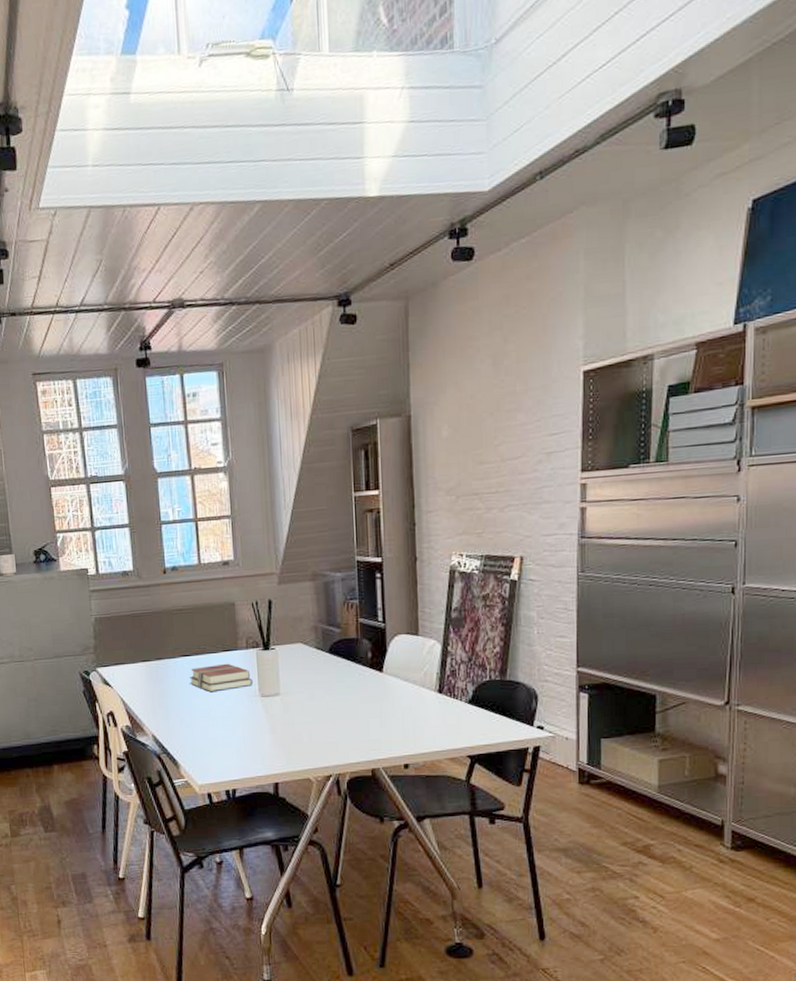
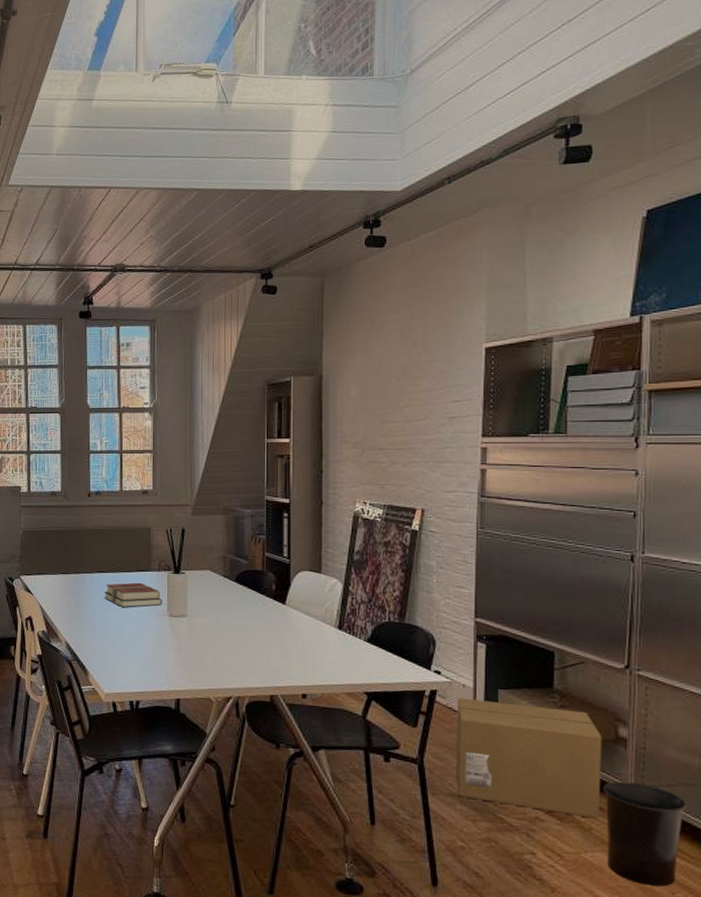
box: none [560,751,703,857] -> present [456,697,602,819]
waste bin: none [703,817,782,915] -> present [603,781,687,887]

